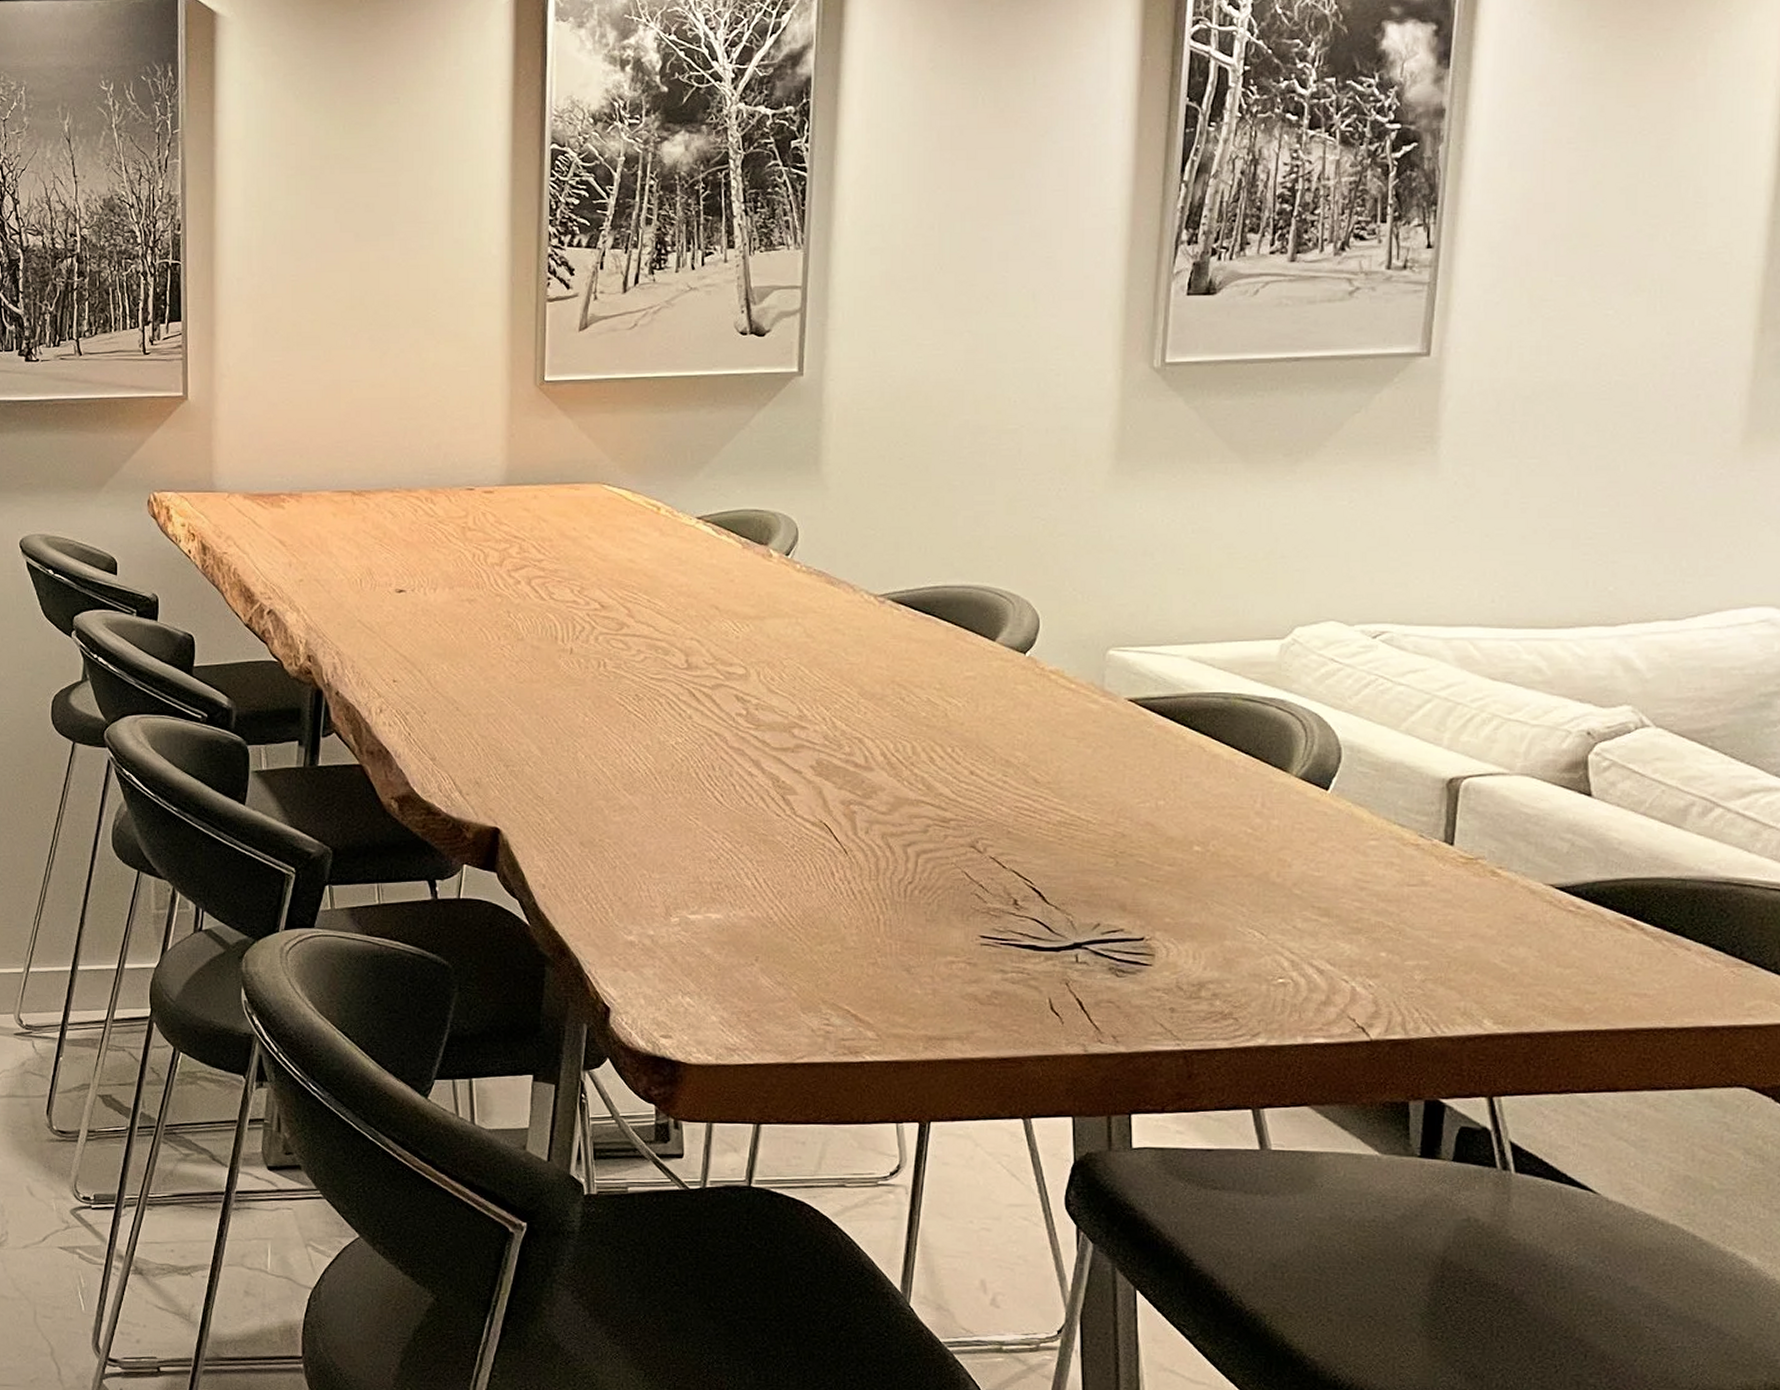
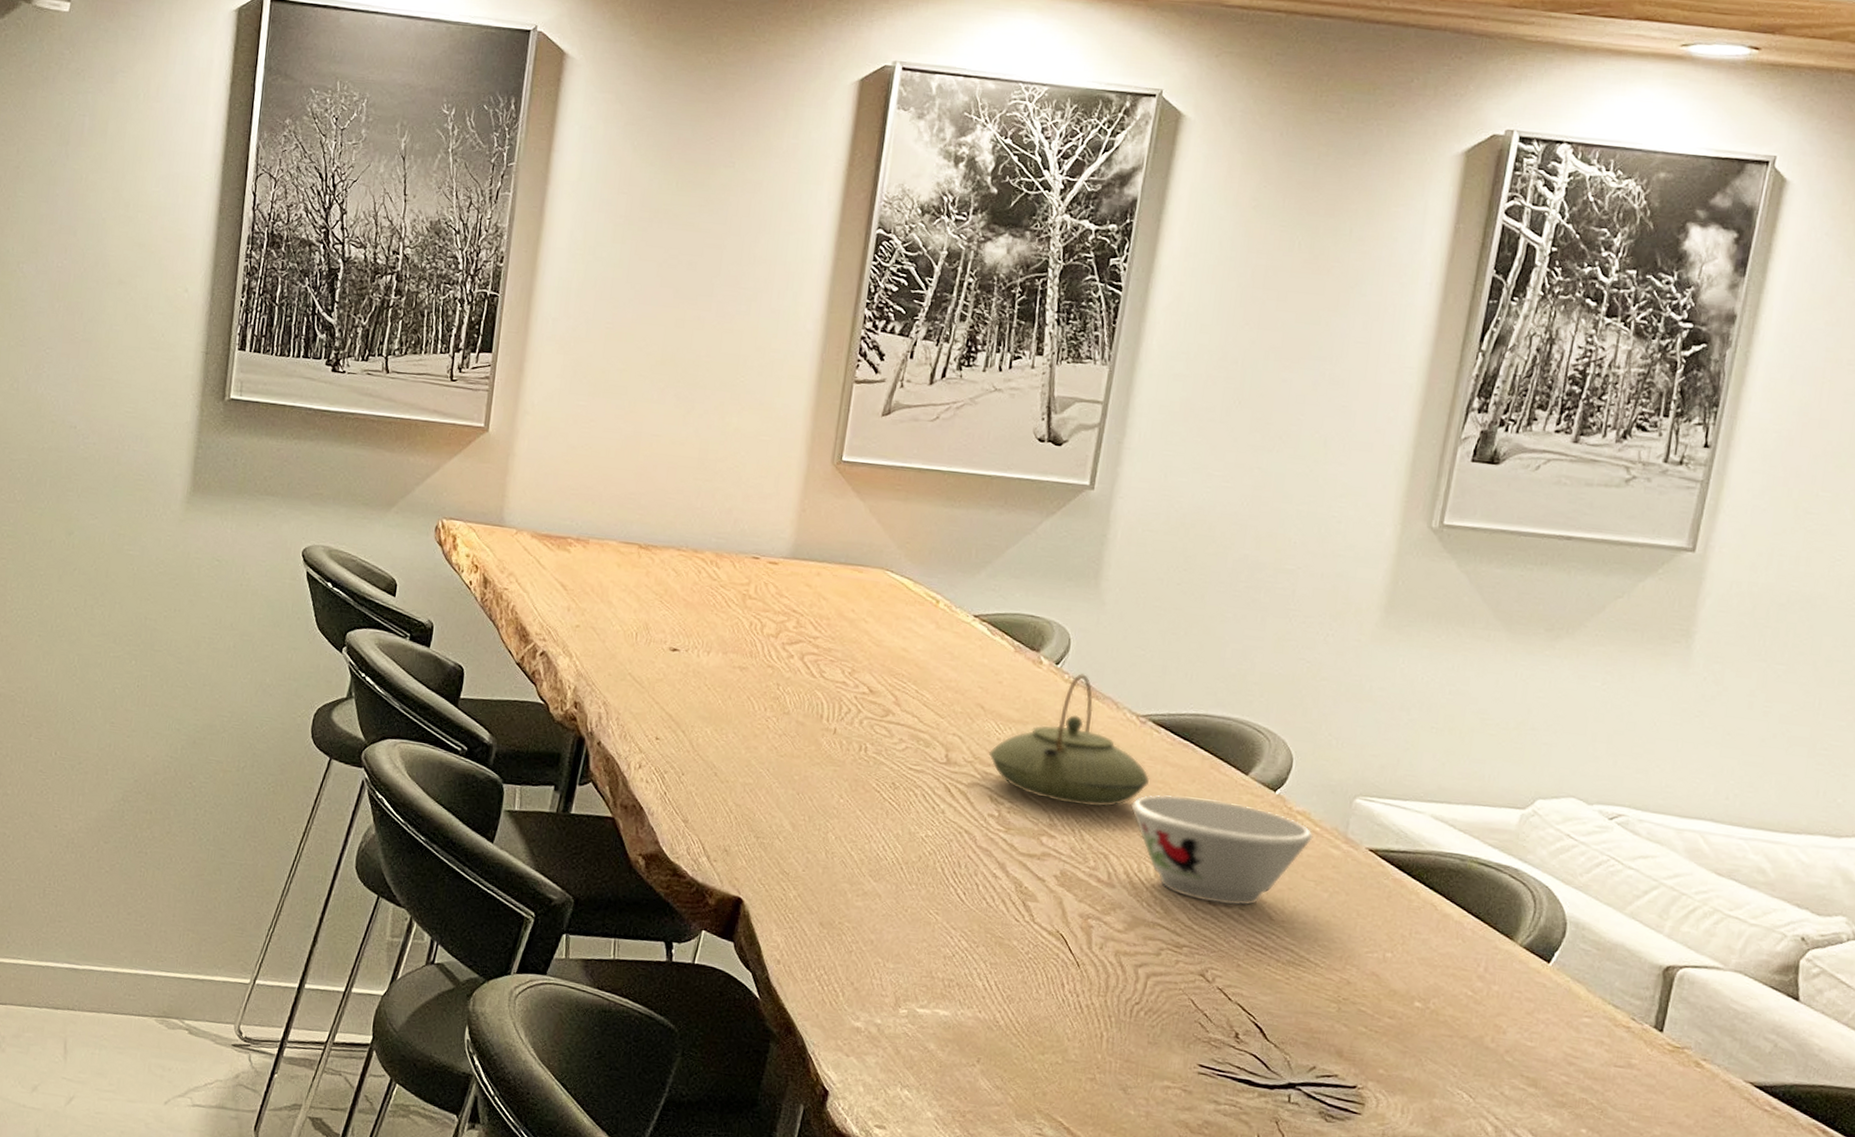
teapot: none [728,561,896,693] -> present [988,674,1150,807]
bowl: none [880,670,1070,773] -> present [1131,794,1314,906]

